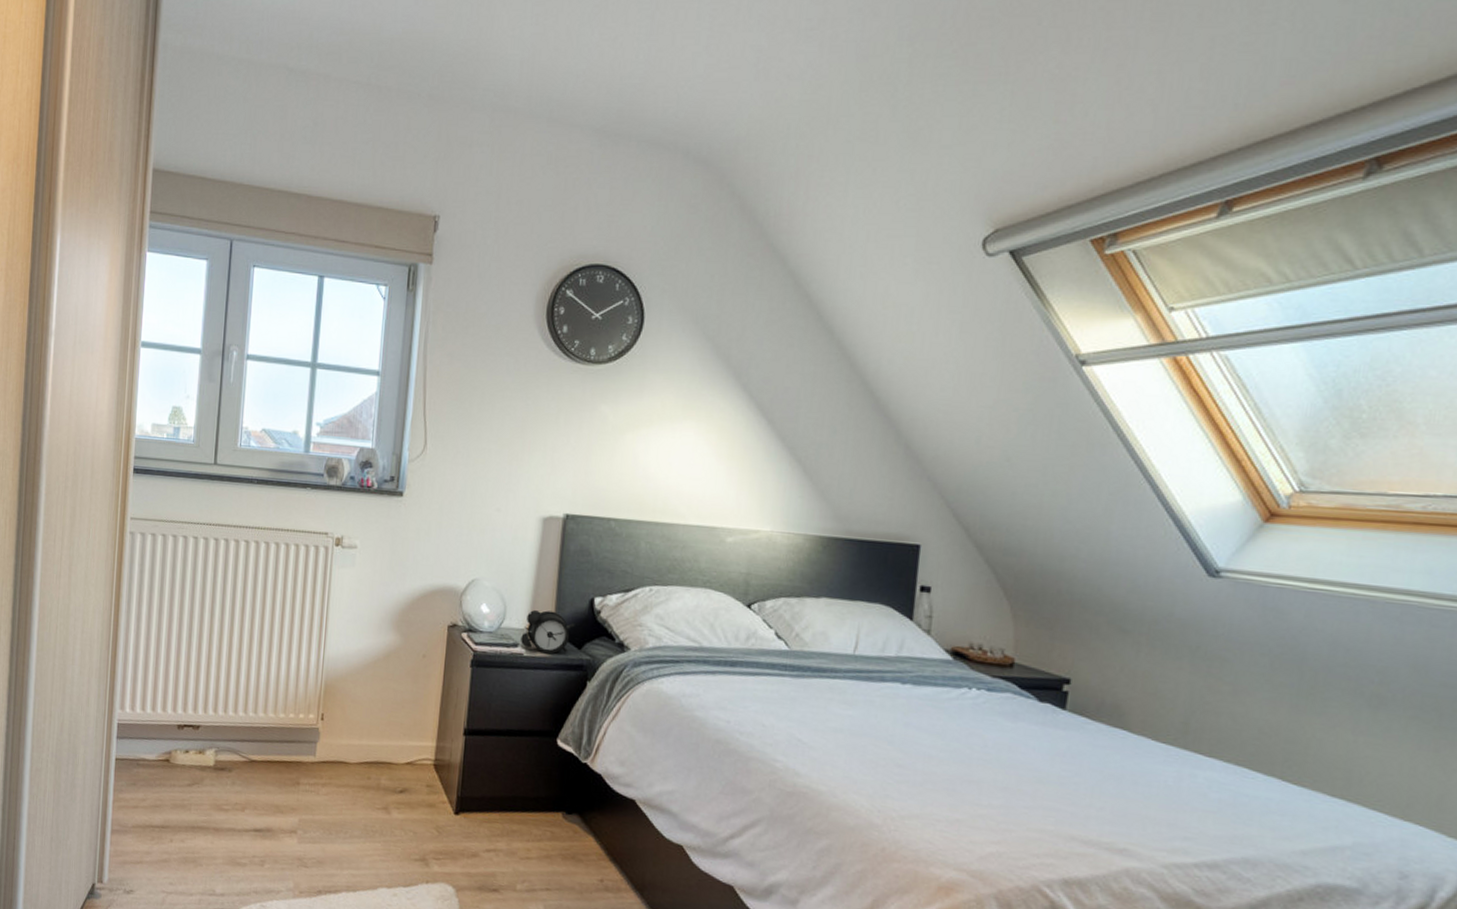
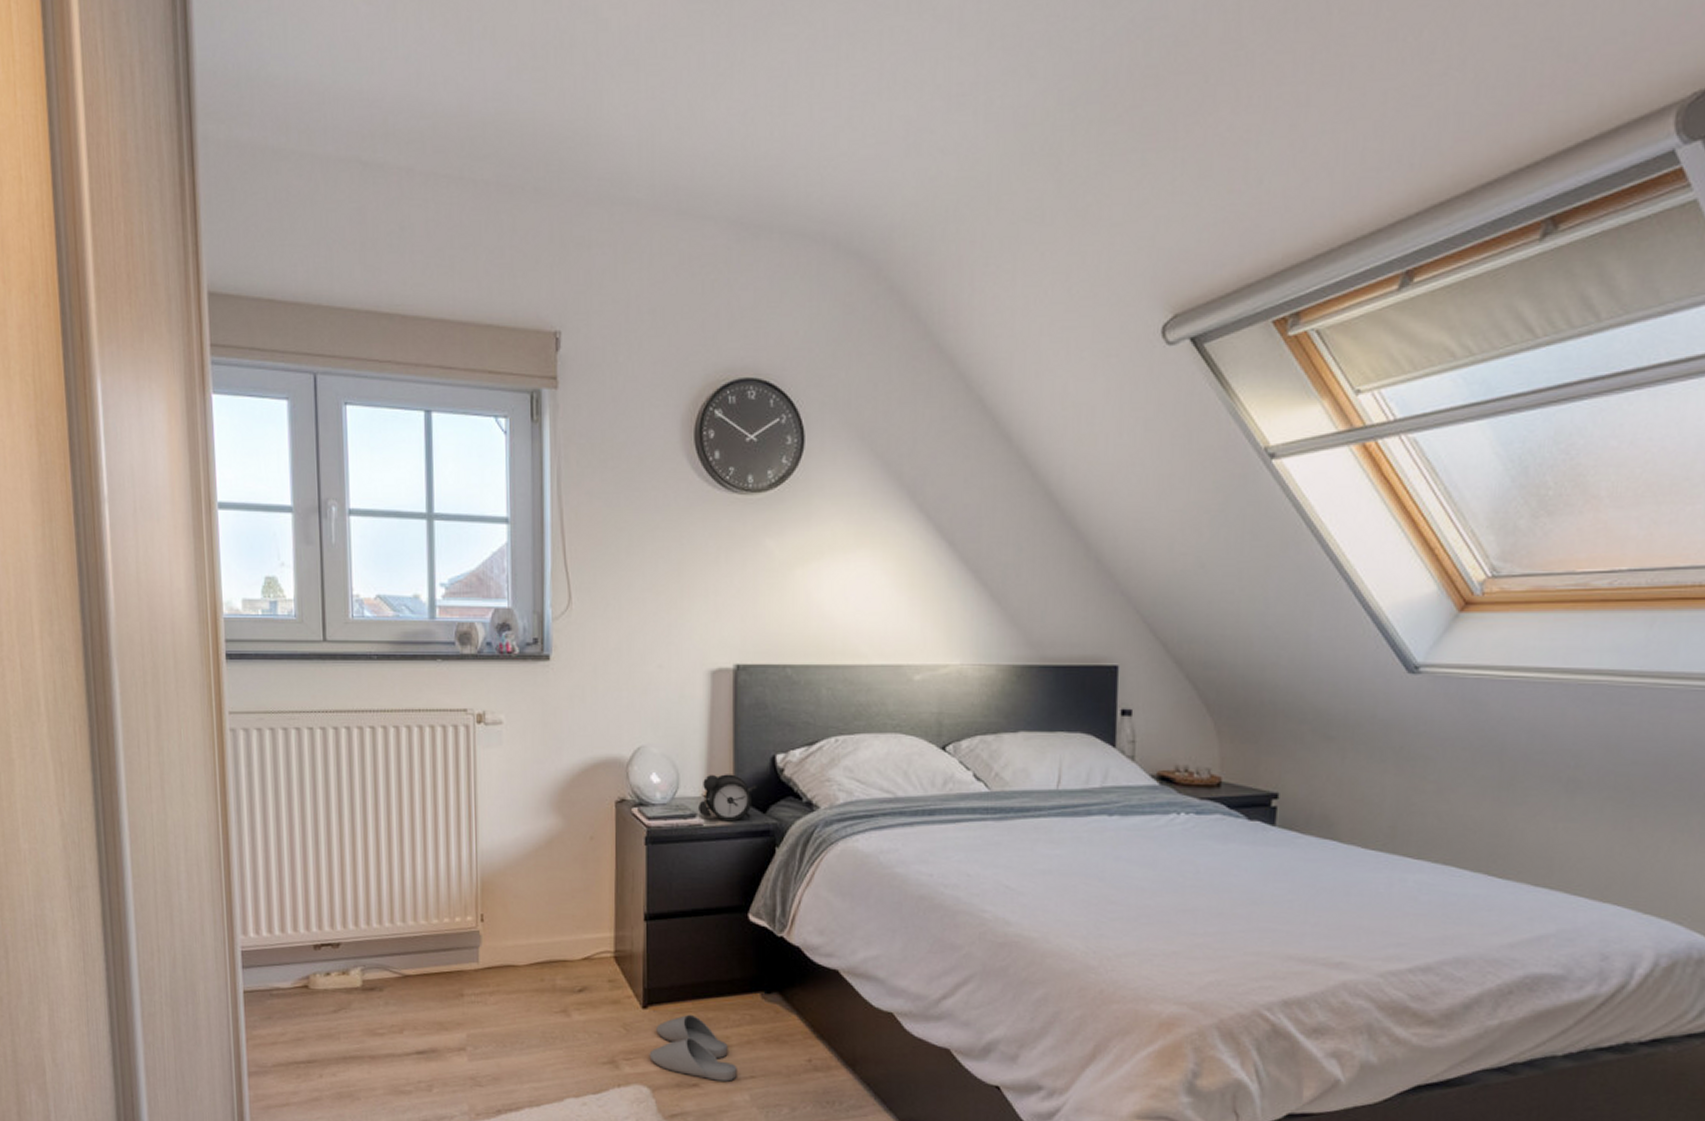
slippers: none [456,824,535,891] -> present [649,1014,737,1082]

